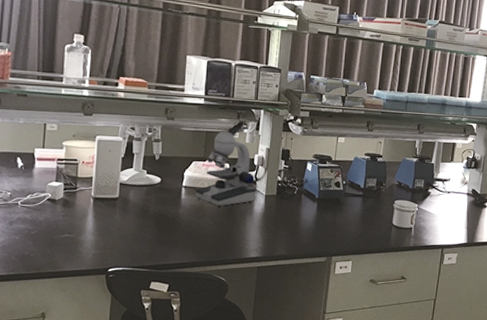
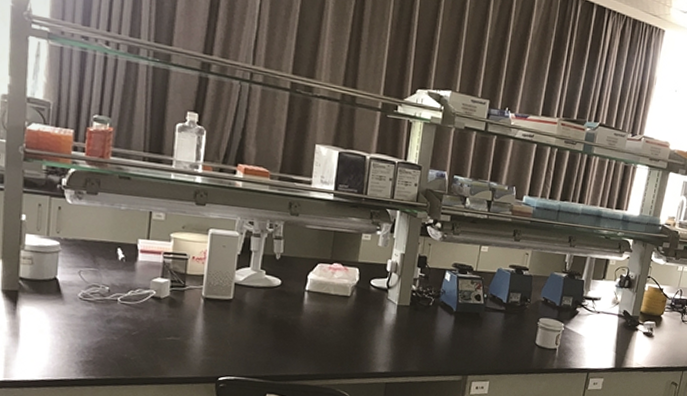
microscope: present [195,121,256,207] -> none [319,221,388,316]

